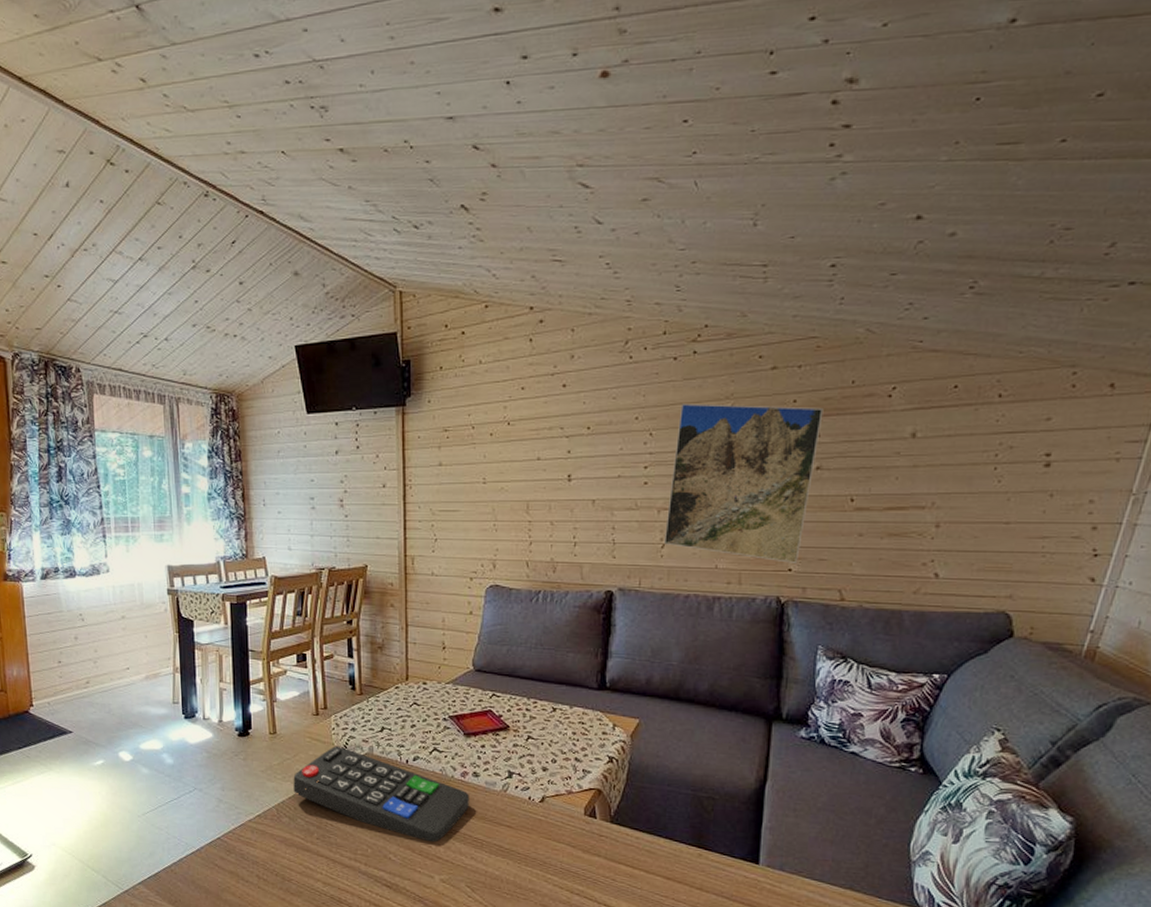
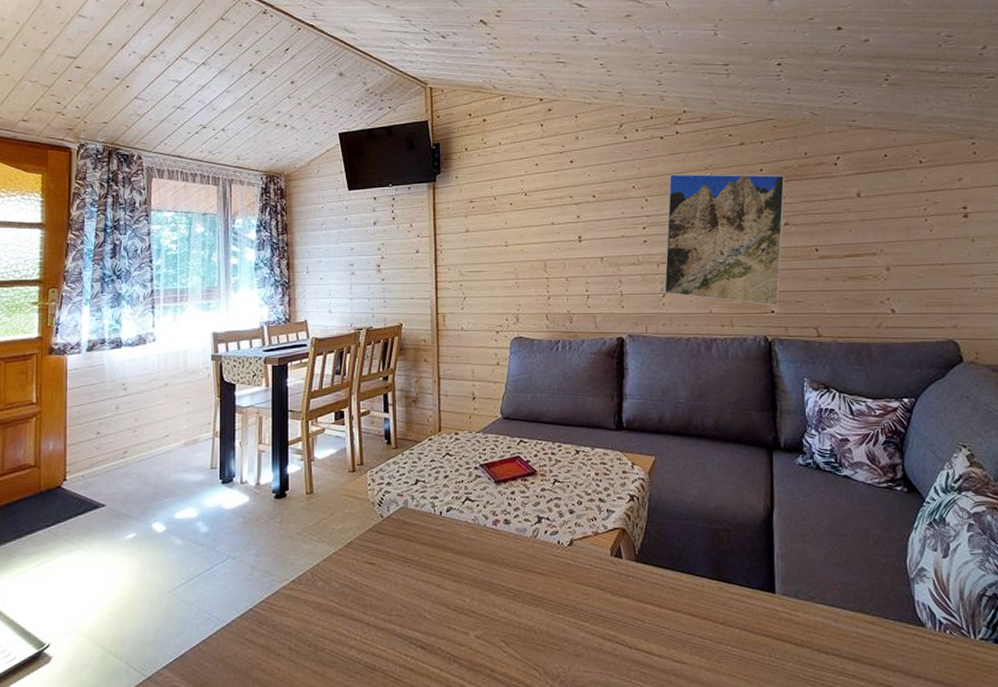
remote control: present [293,746,469,843] -> none [329,503,501,596]

